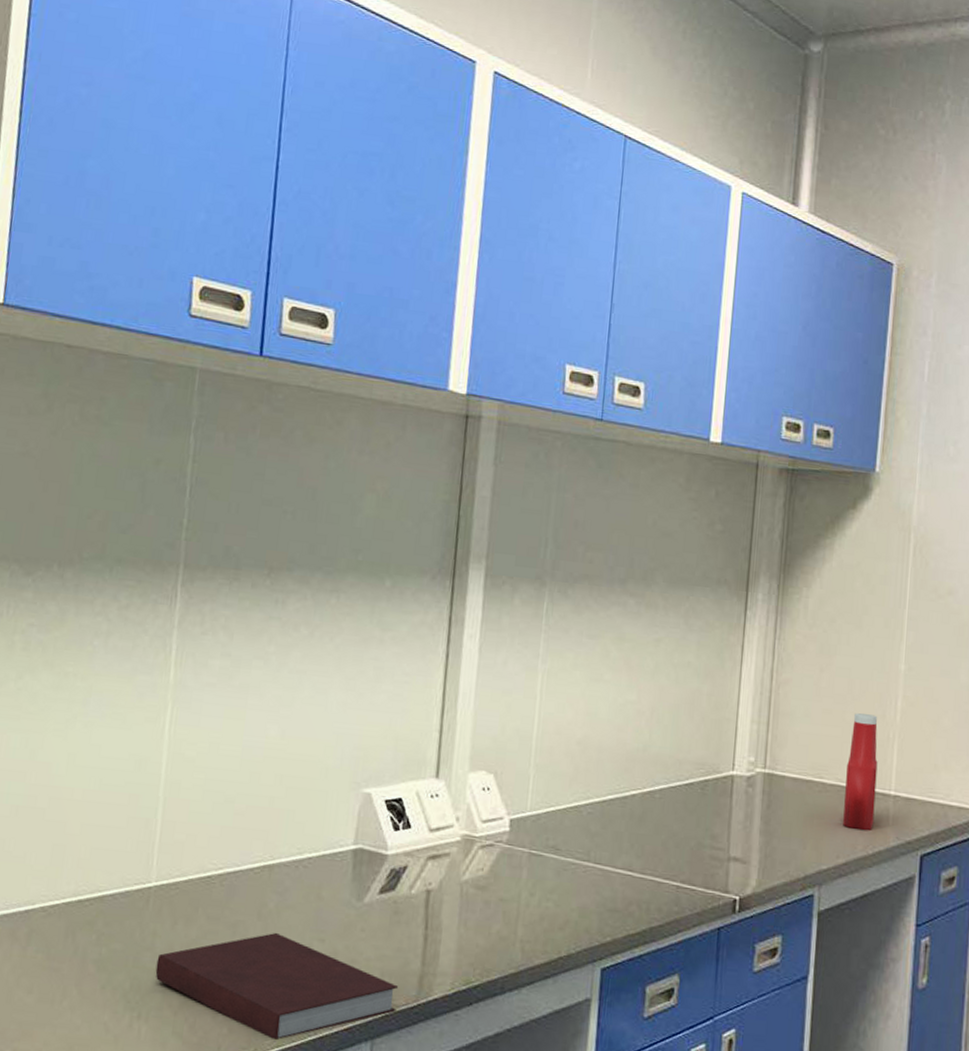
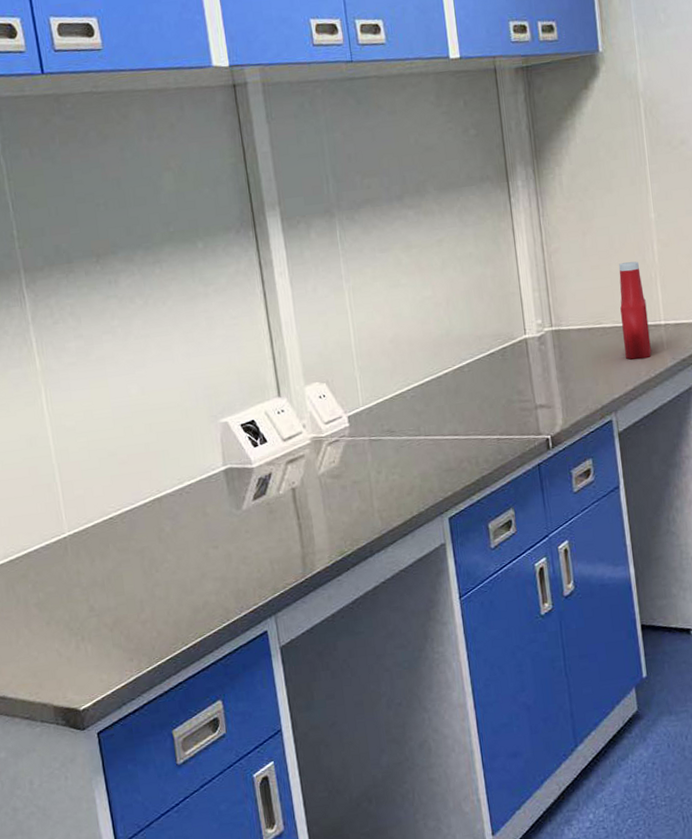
notebook: present [155,932,399,1041] -> none [85,549,289,633]

